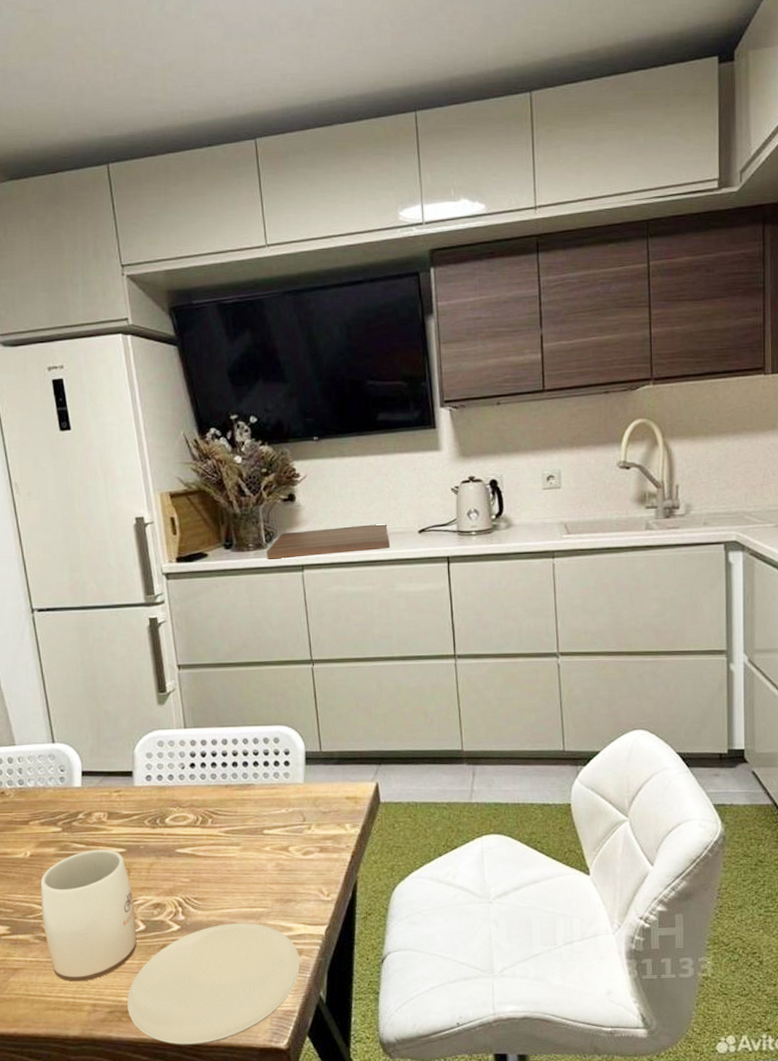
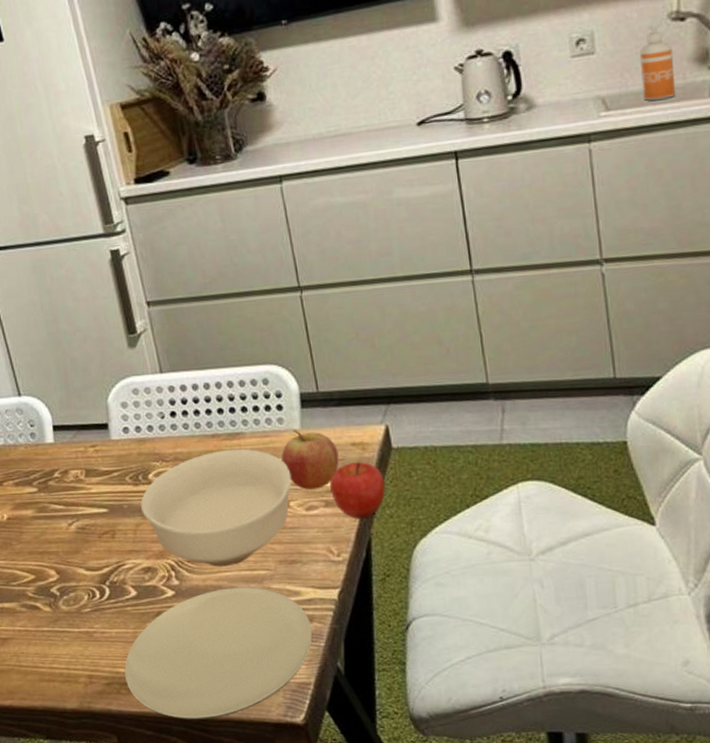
mug: present [40,849,137,982] -> none [21,510,130,652]
bowl: none [156,798,293,904] -> present [140,448,292,567]
cutting board: present [266,524,390,559] -> none [236,118,383,172]
fruit: none [285,783,335,836] -> present [281,429,339,490]
fruit: none [325,813,373,864] -> present [330,461,386,519]
soap dispenser: none [595,470,621,530] -> present [640,23,676,101]

